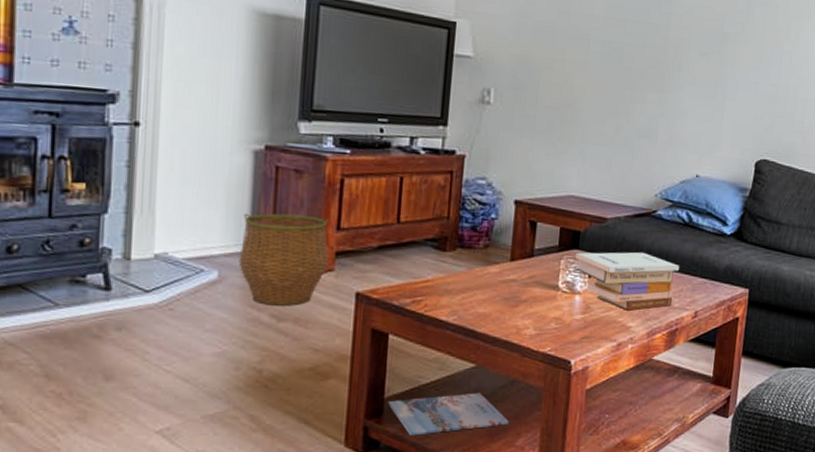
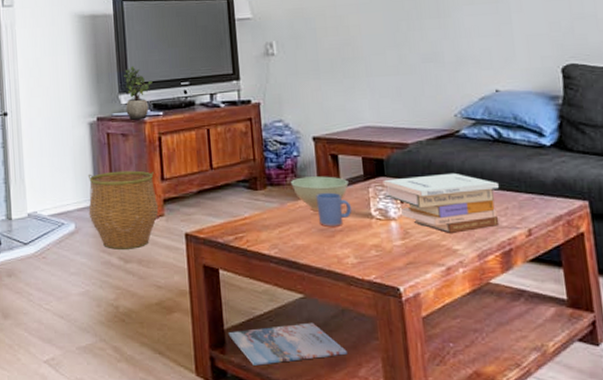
potted plant: none [304,89,343,157] -> present [122,66,152,121]
bowl: none [483,242,542,280] -> present [291,176,349,212]
mug: none [505,260,541,296] -> present [316,192,352,227]

